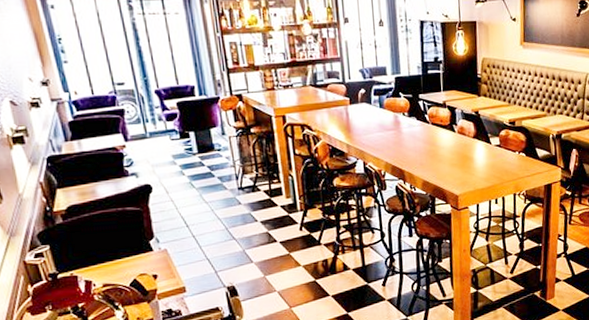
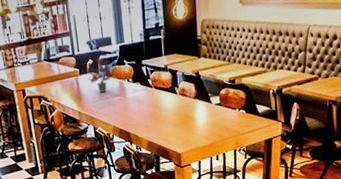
potted plant: none [358,82,392,125] -> present [87,53,117,93]

